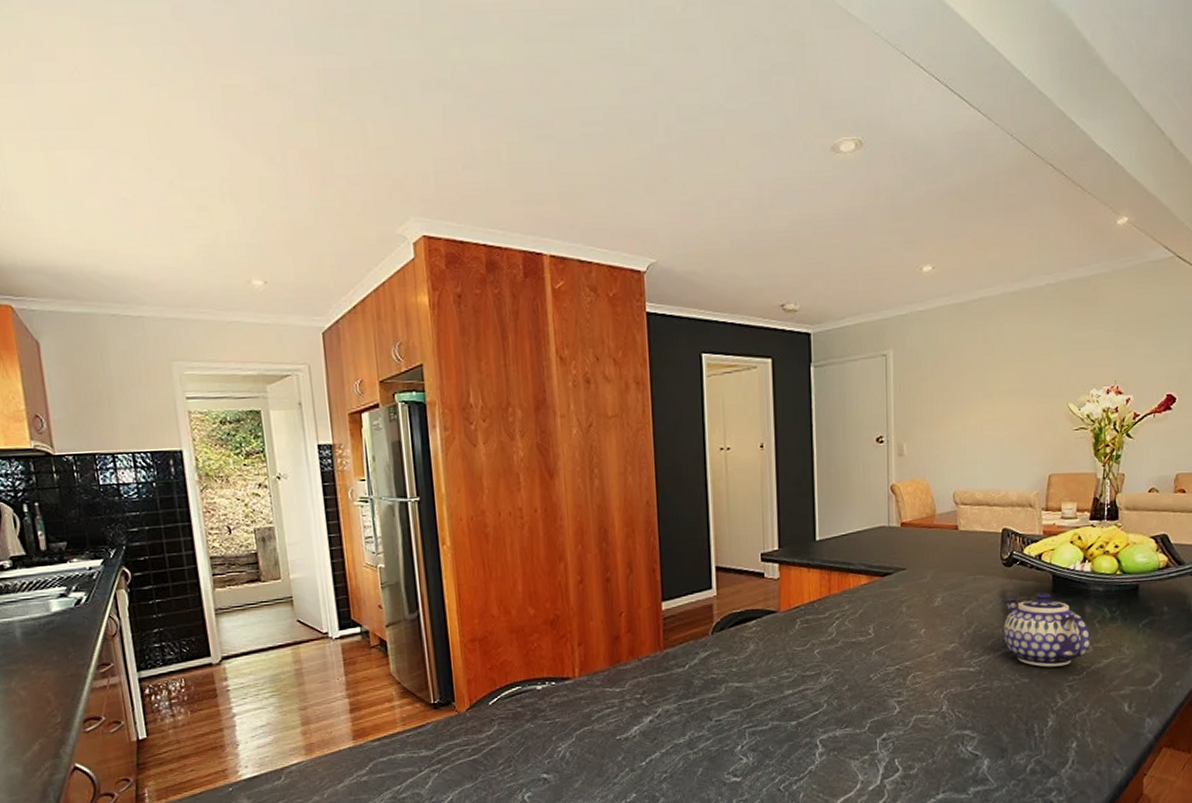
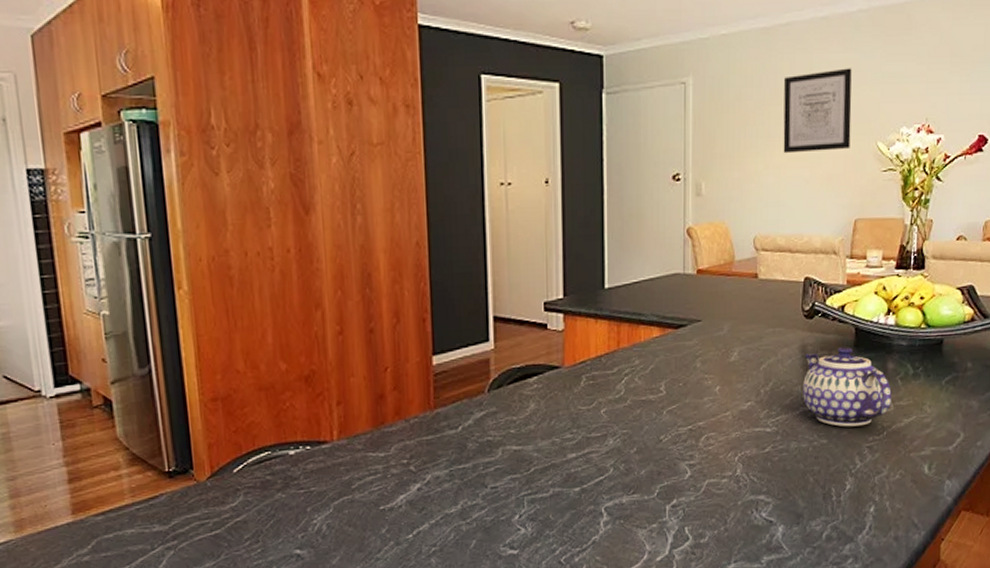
wall art: none [979,337,1043,416] -> present [783,68,852,154]

